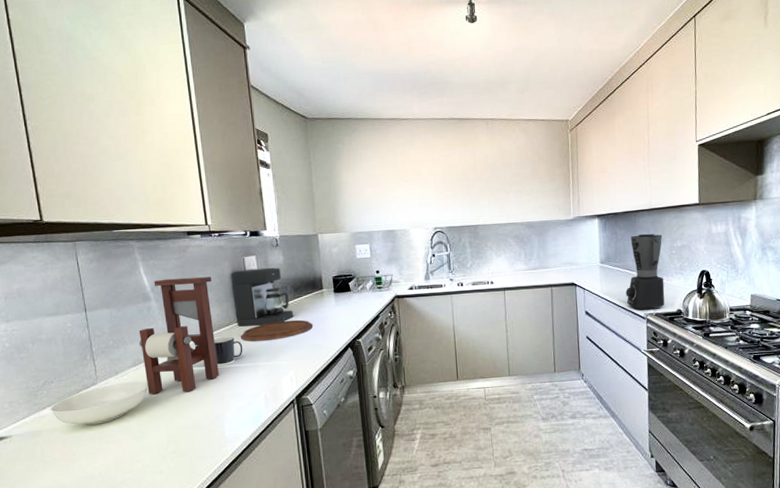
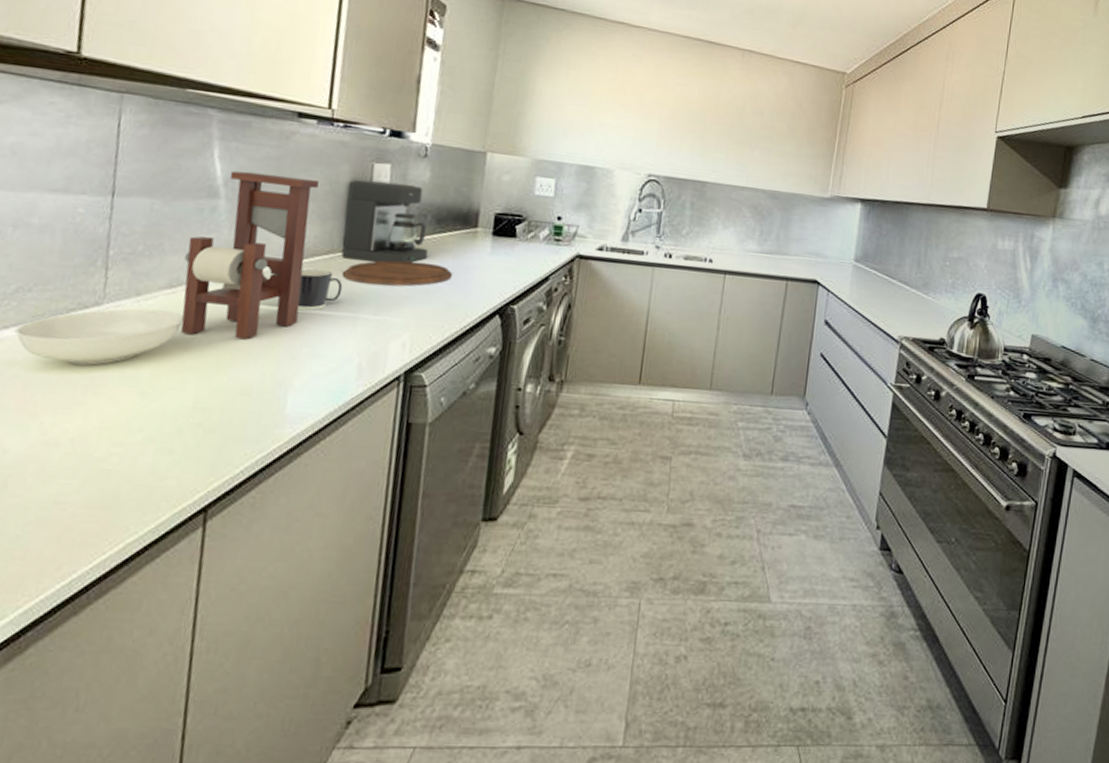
blender: present [625,233,665,310] -> none [879,233,937,333]

